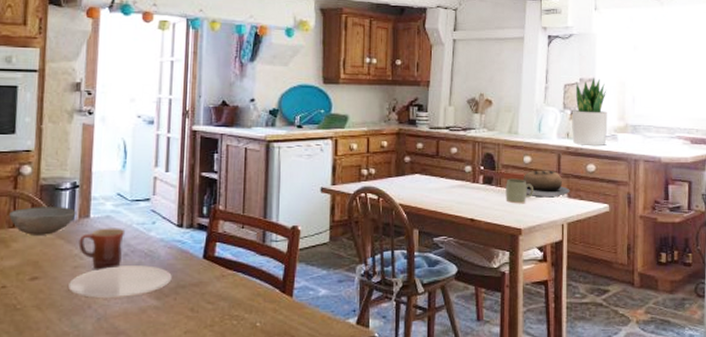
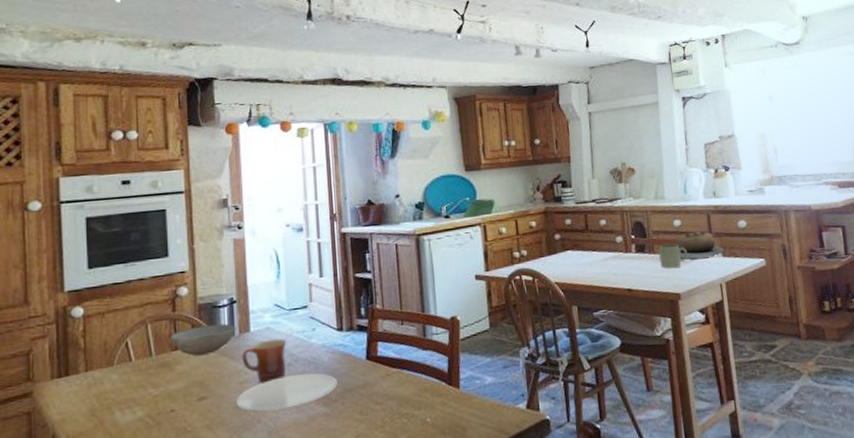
planter: present [572,78,608,147] -> none [715,134,754,203]

